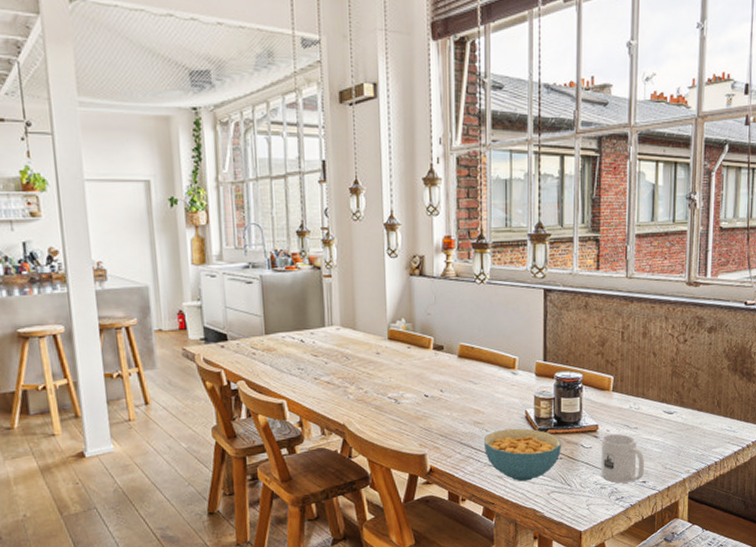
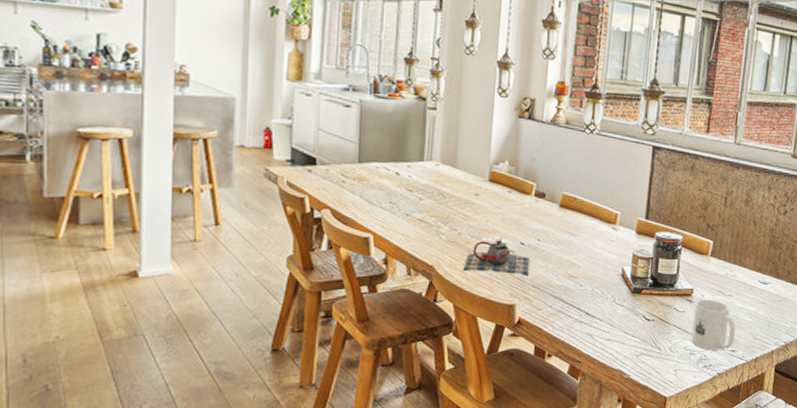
teapot: none [372,391,436,428] -> present [463,237,530,277]
cereal bowl: present [483,428,562,482] -> none [576,285,656,341]

